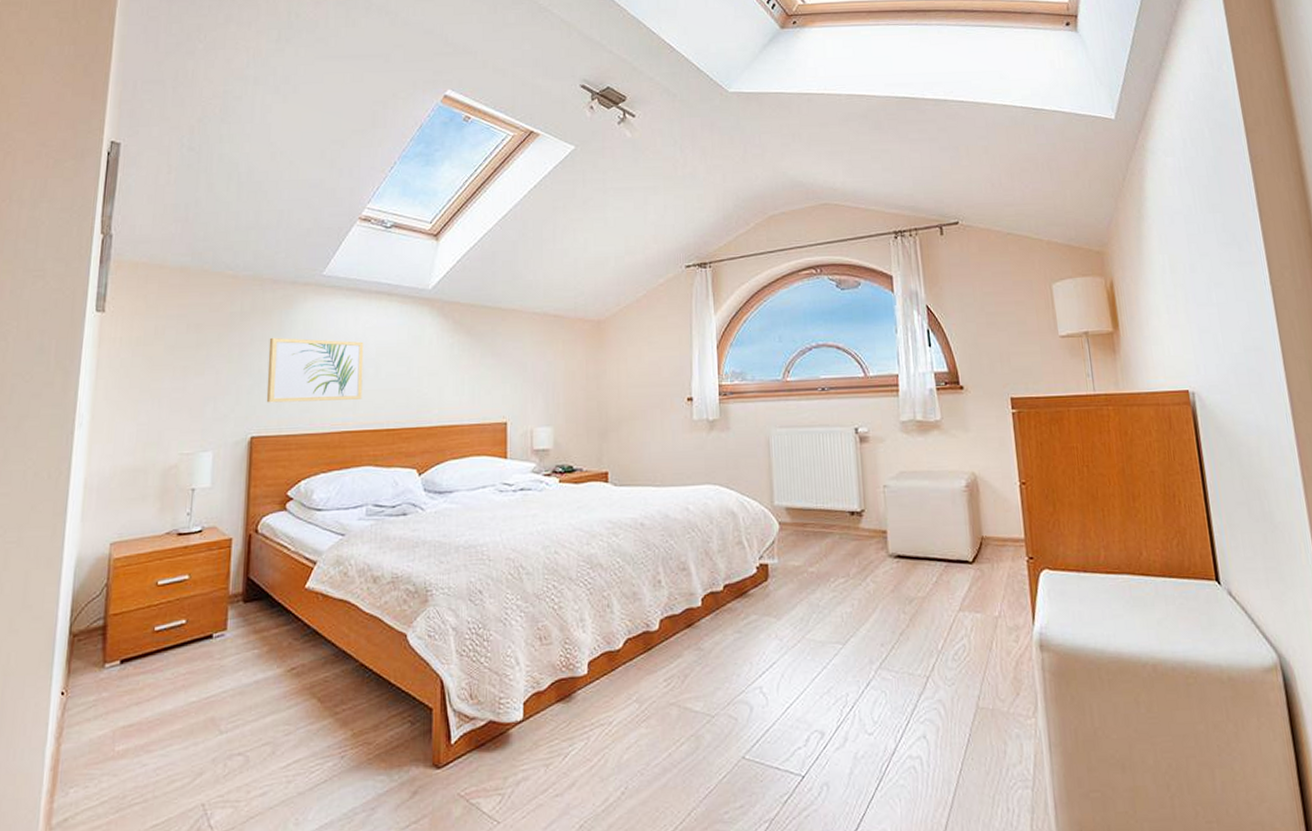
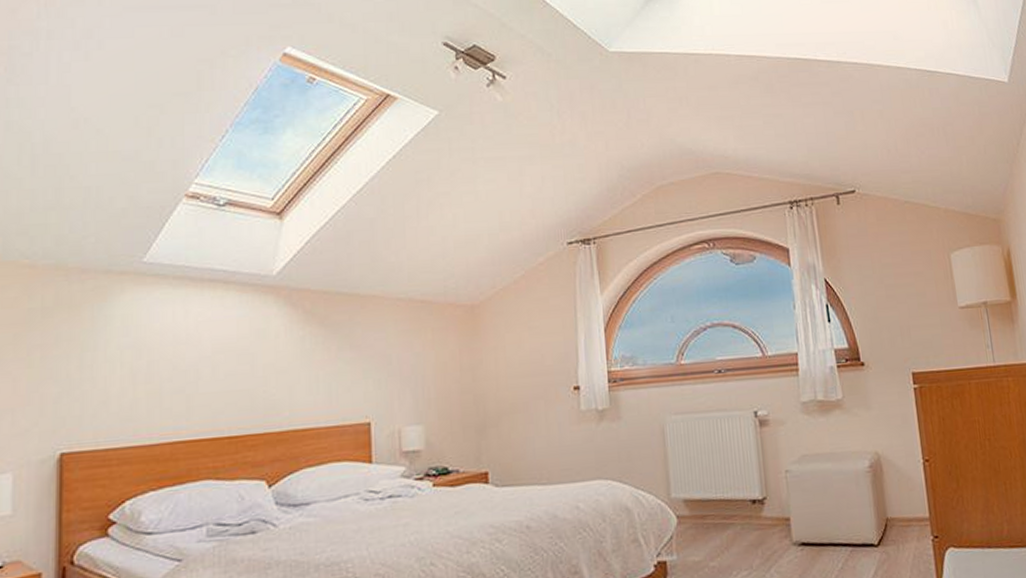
wall art: present [266,337,364,403] -> none [78,336,197,413]

